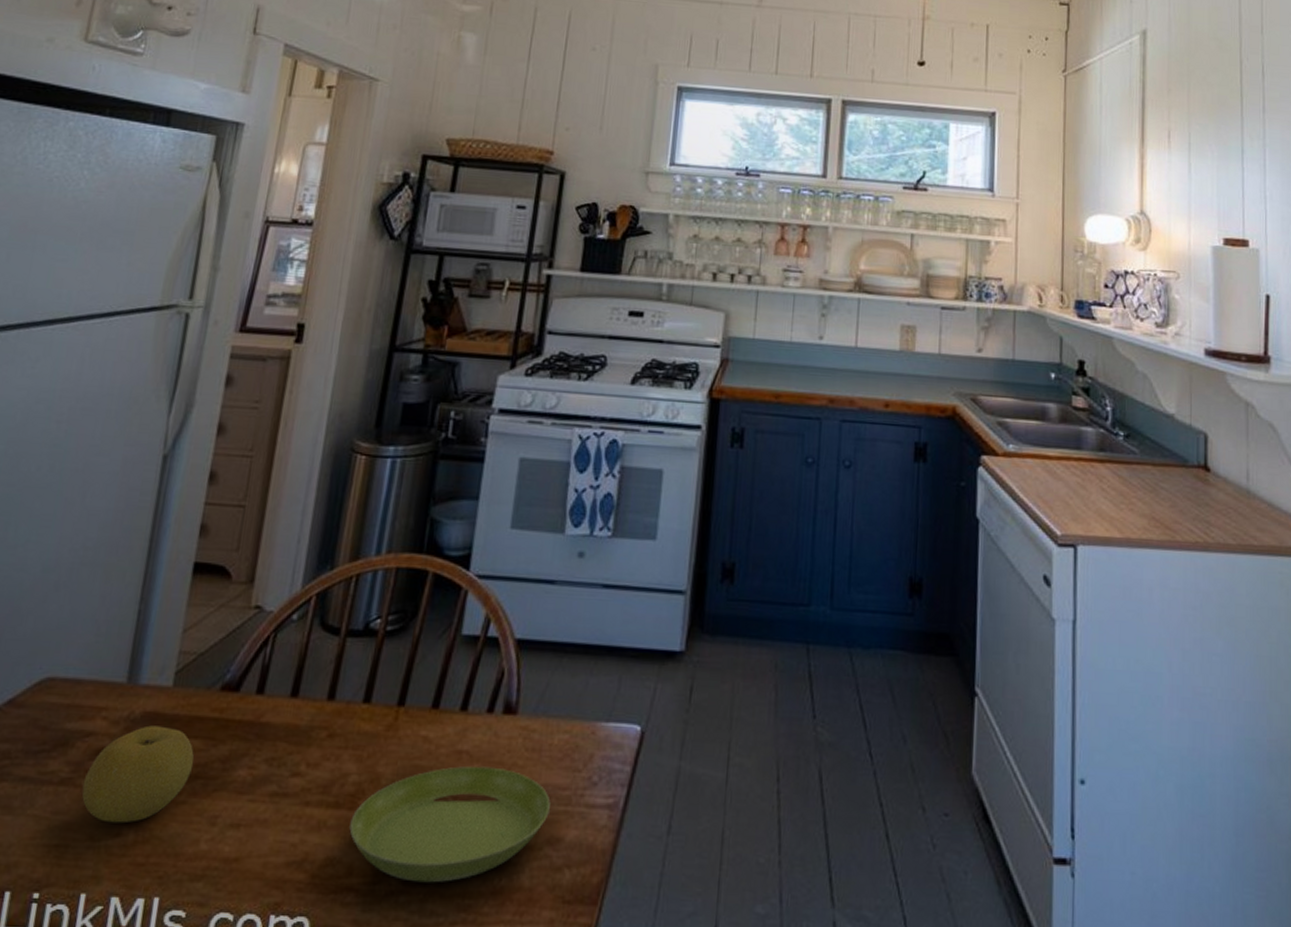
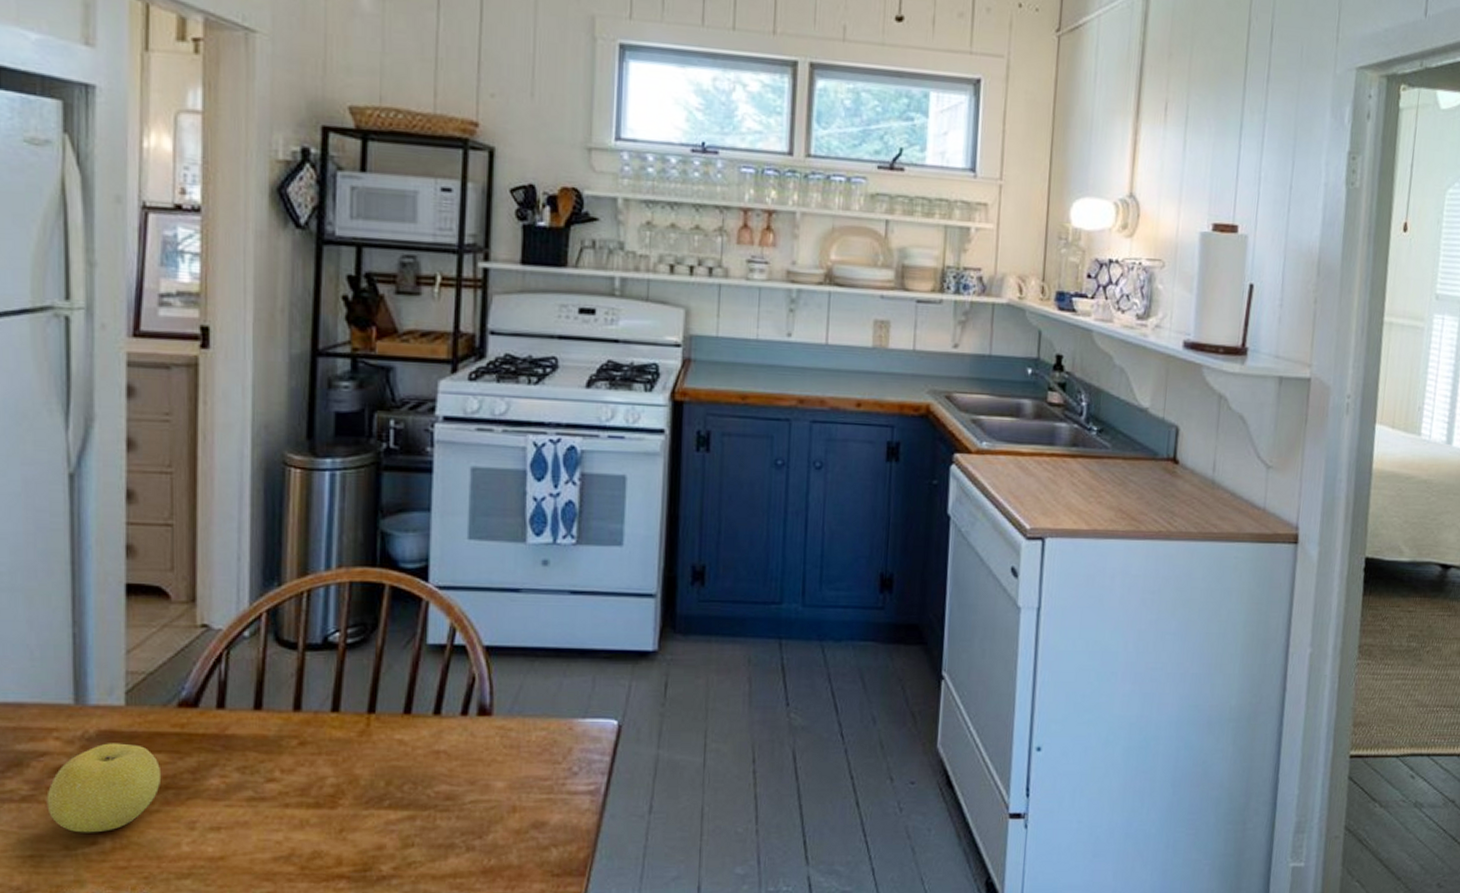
saucer: present [349,766,550,883] -> none [333,763,533,867]

